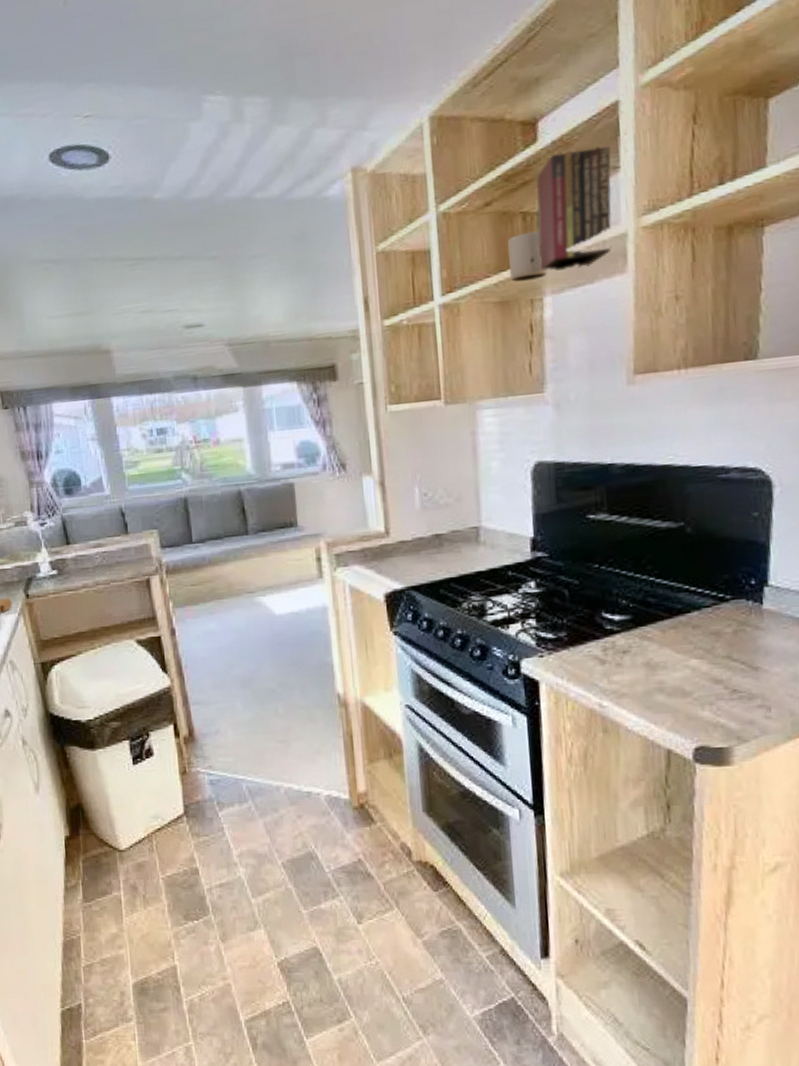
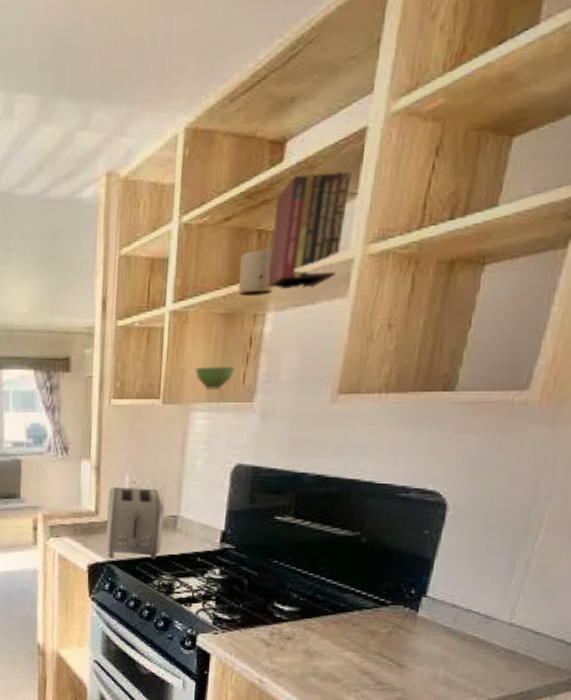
toaster: none [398,498,466,582] -> present [105,486,165,560]
bowl: none [475,356,520,386] -> present [195,366,236,391]

